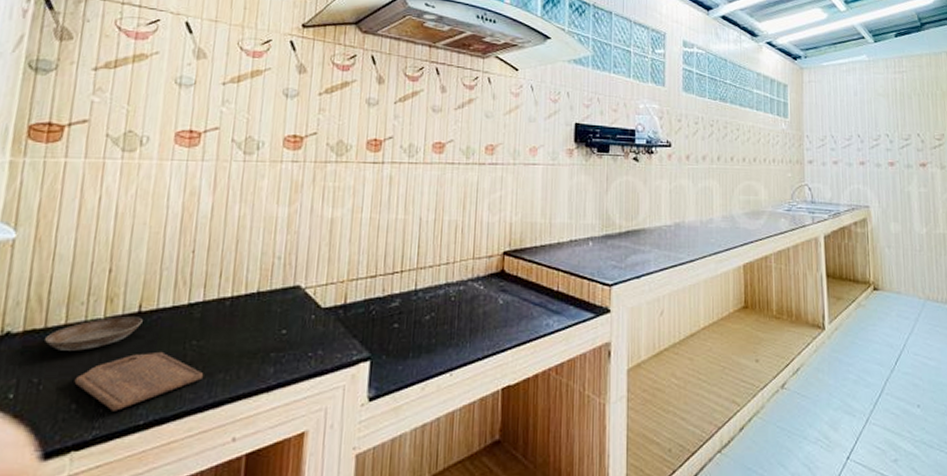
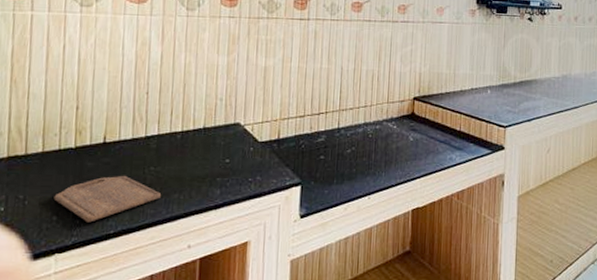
saucer: present [45,316,143,351] -> none [26,146,108,174]

